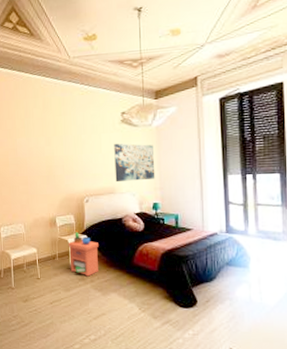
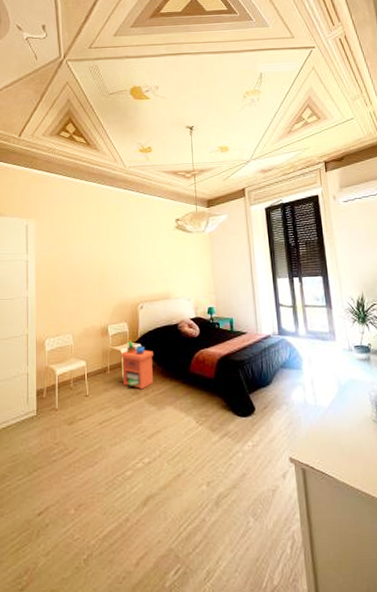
wall art: present [114,143,155,183] -> none [169,249,210,288]

